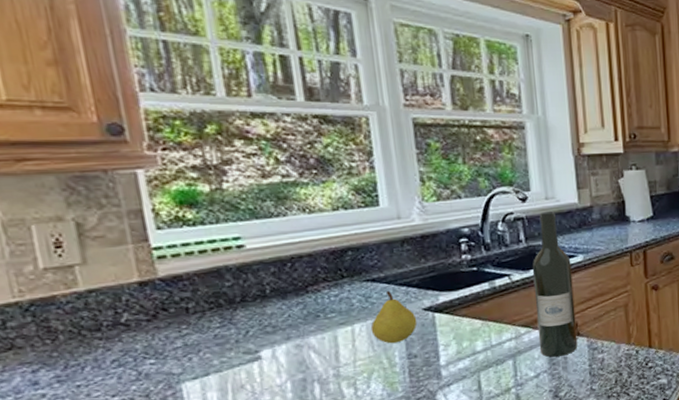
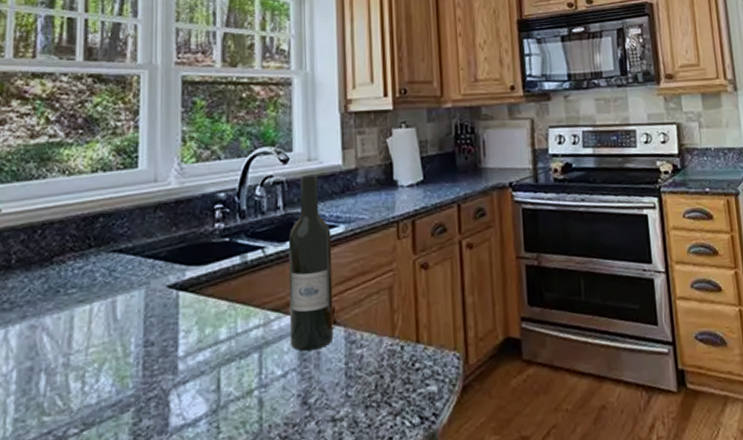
fruit: present [370,291,418,344] -> none [109,264,160,328]

